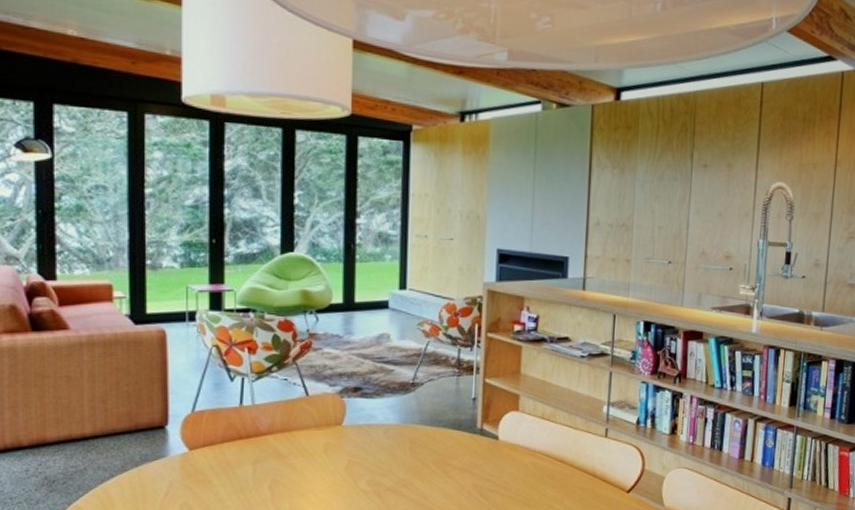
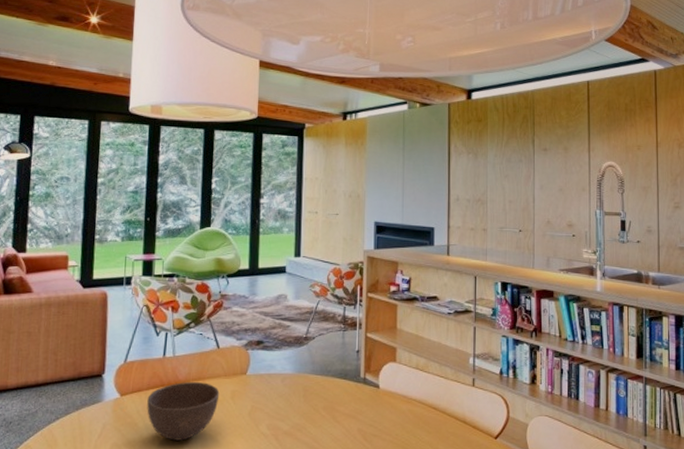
bowl: none [222,434,310,499] -> present [147,382,220,441]

